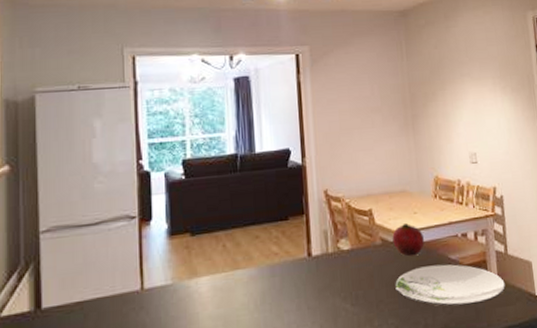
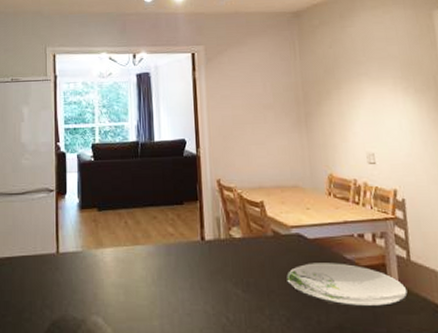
fruit: present [392,223,424,257] -> none [284,218,317,251]

